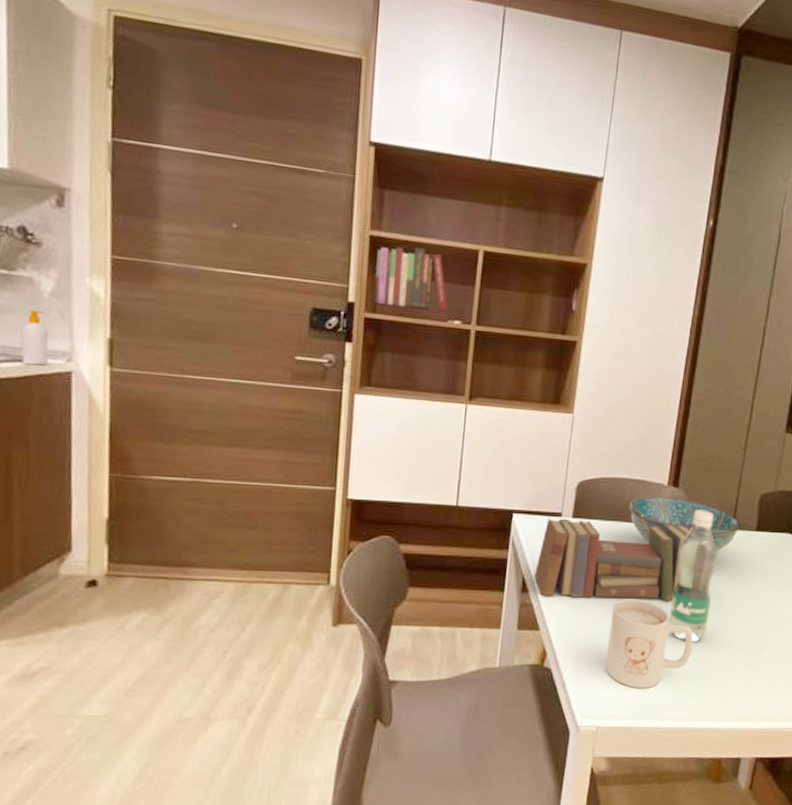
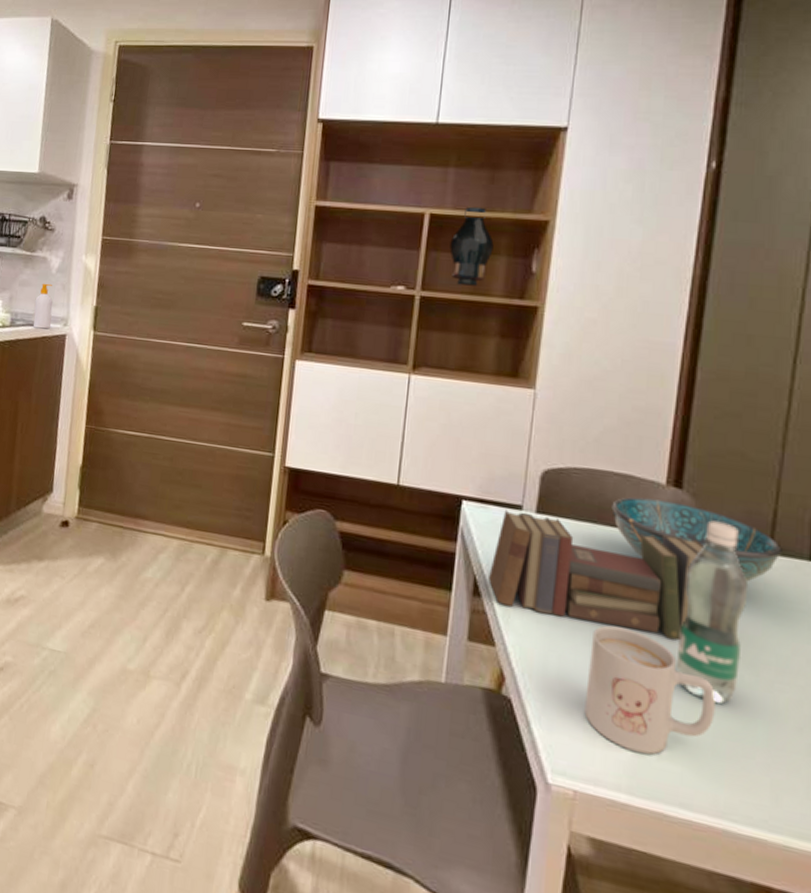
books: present [374,246,447,313] -> none [317,214,391,278]
vase: none [502,246,541,322] -> present [449,206,494,286]

